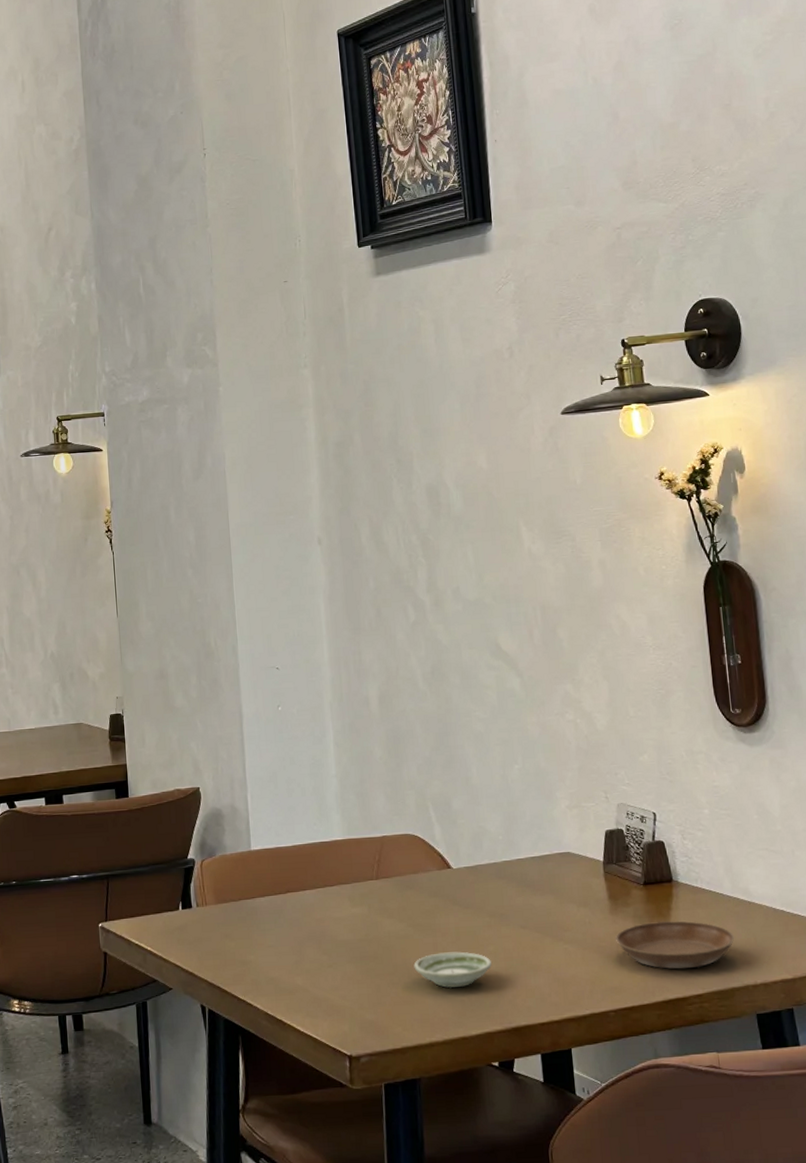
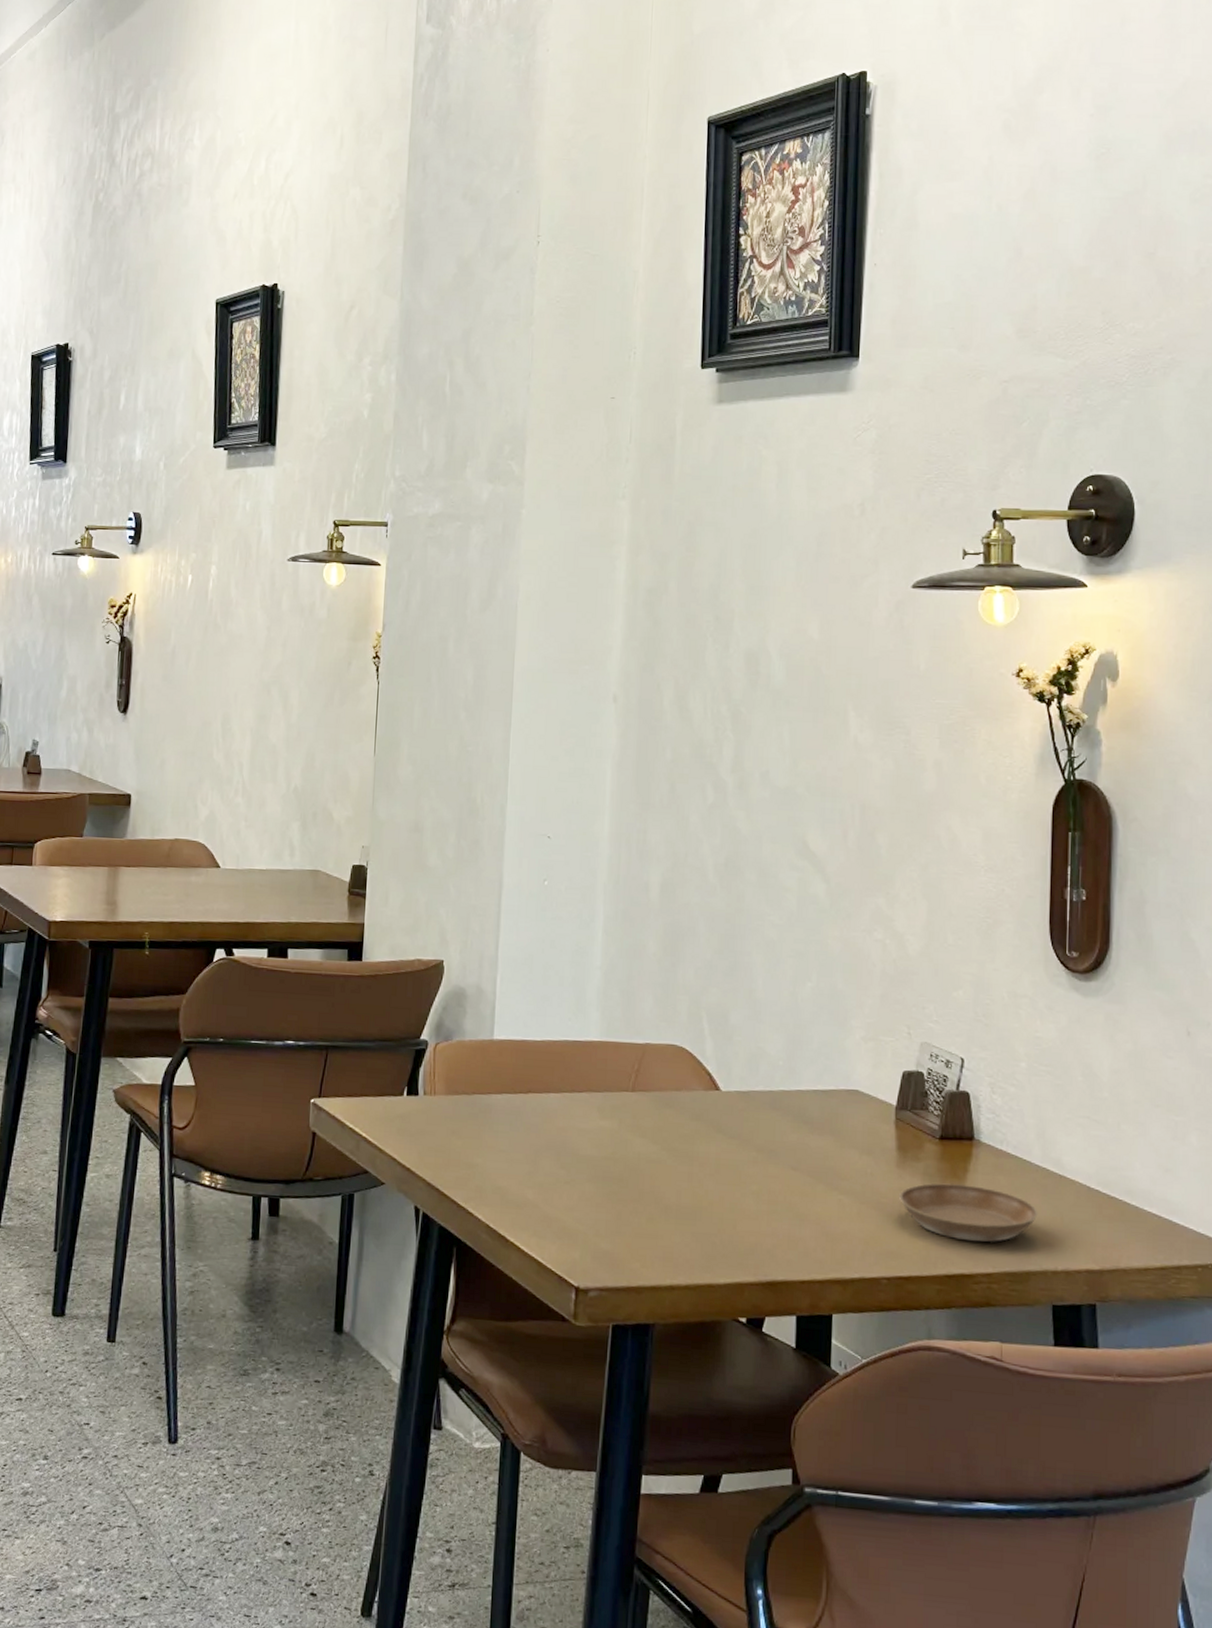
saucer: present [413,951,492,989] -> none [663,1184,752,1227]

